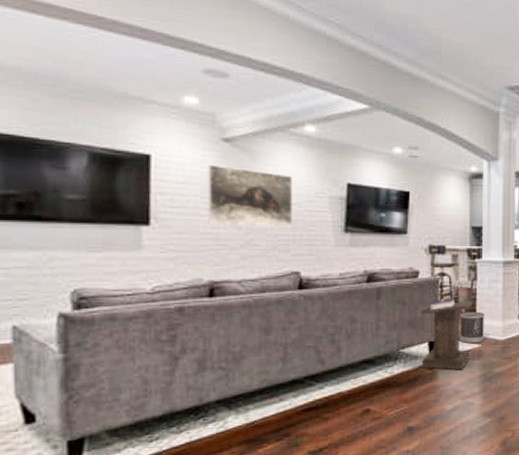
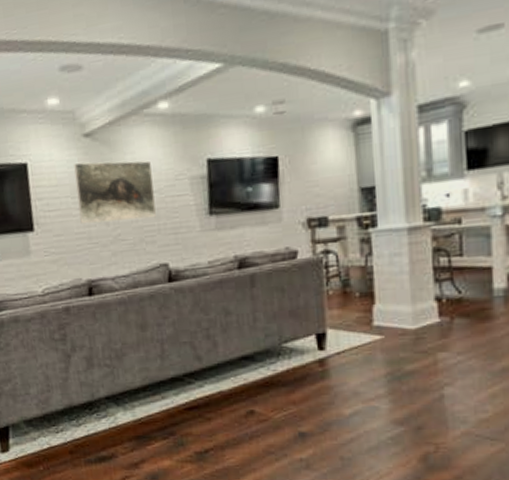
lectern: present [421,297,473,370] -> none [304,279,370,368]
wastebasket: present [460,311,484,344] -> none [353,294,388,336]

